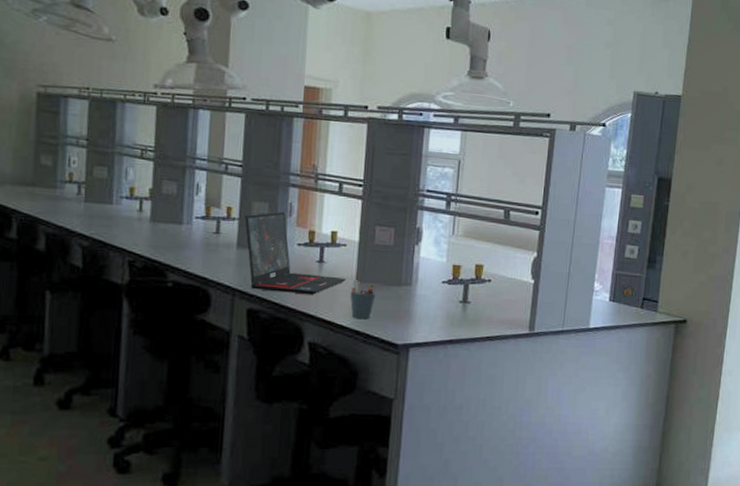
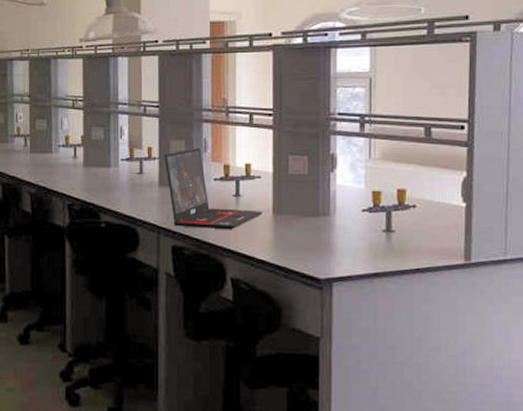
pen holder: present [350,280,376,319] -> none [268,212,294,253]

